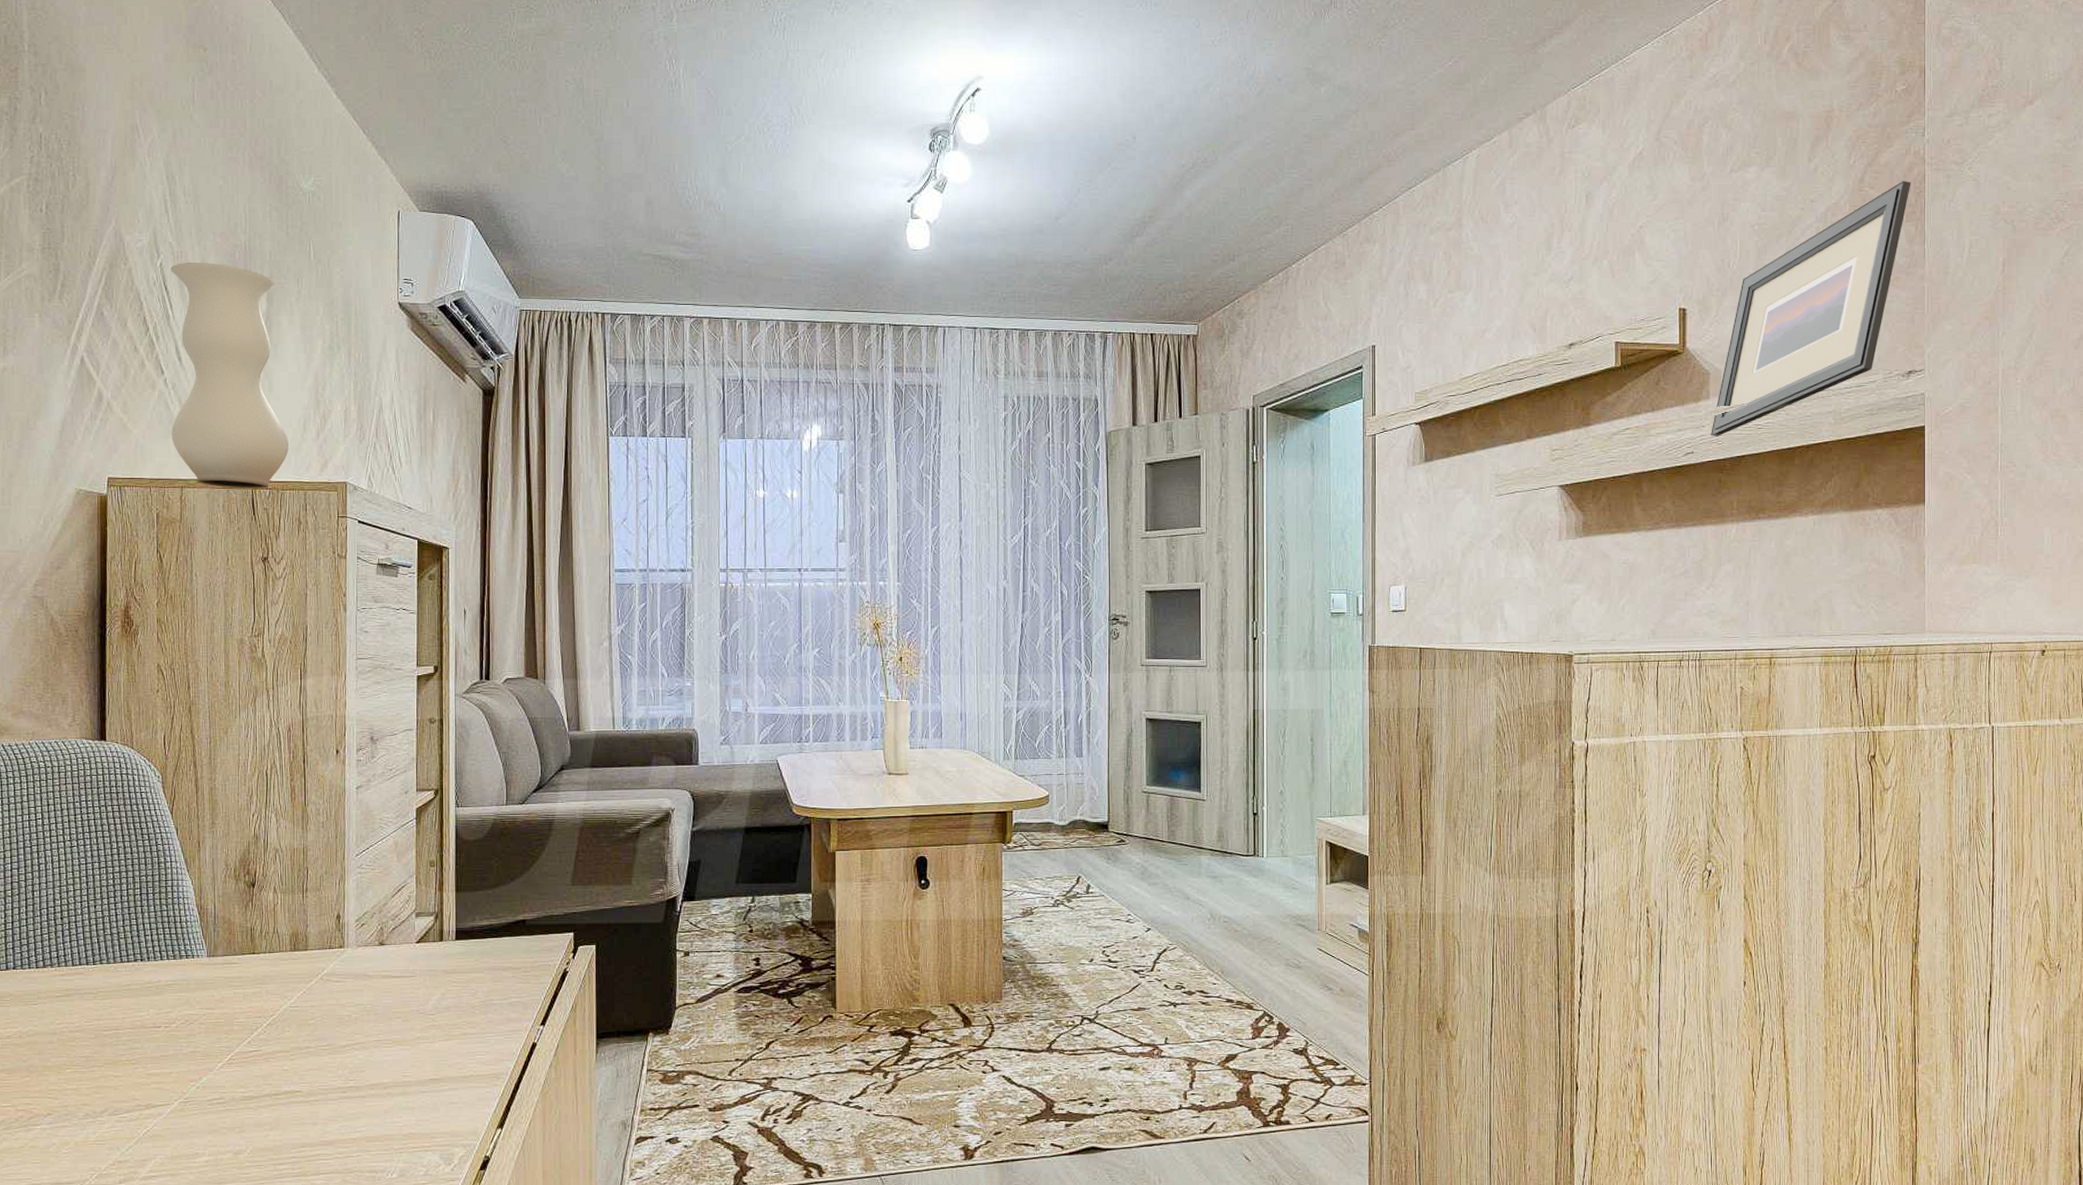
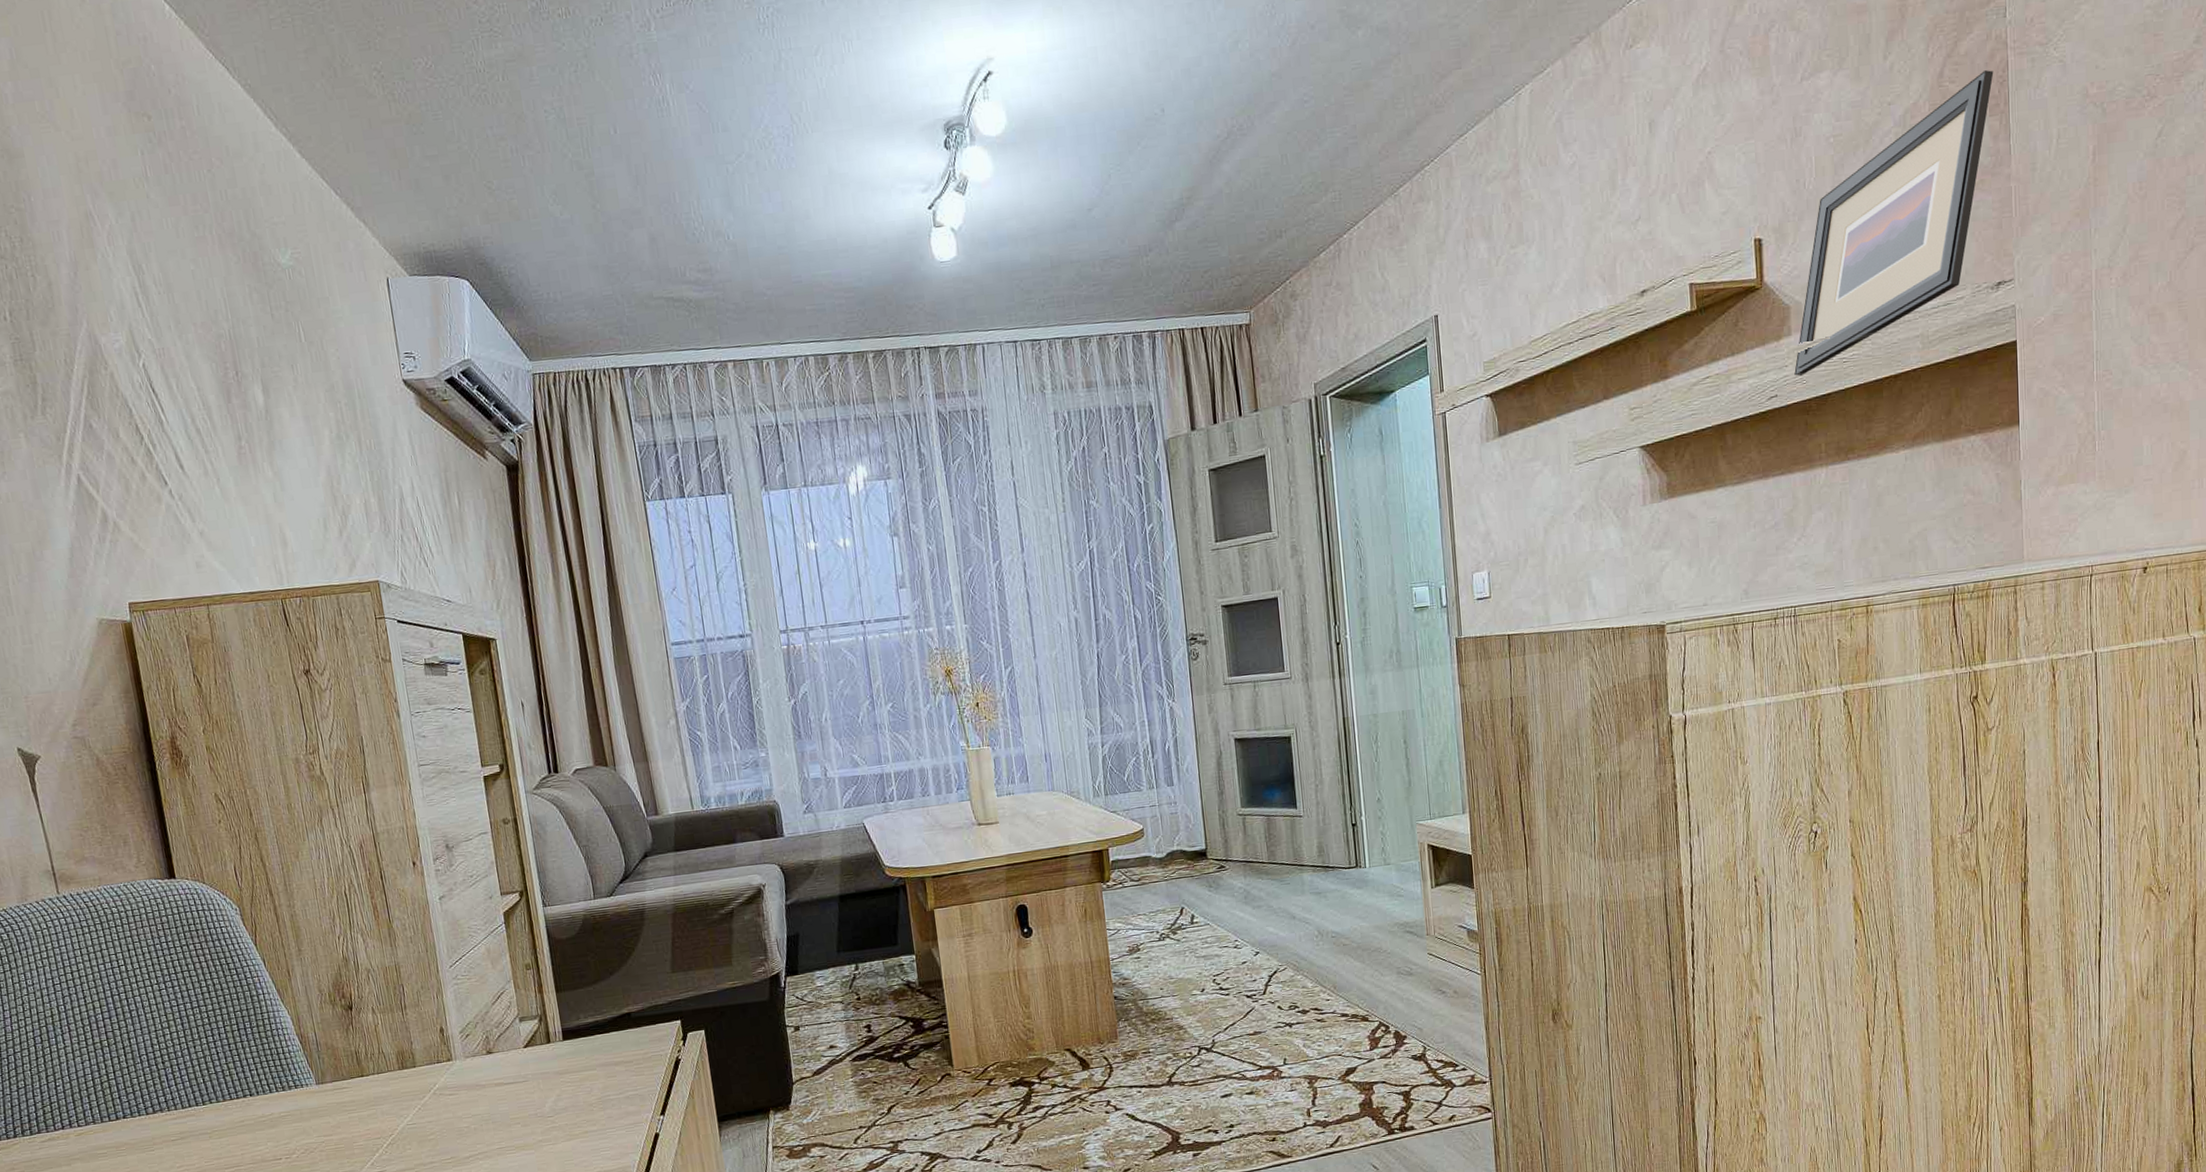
vase: present [171,261,289,489] -> none [154,357,313,601]

